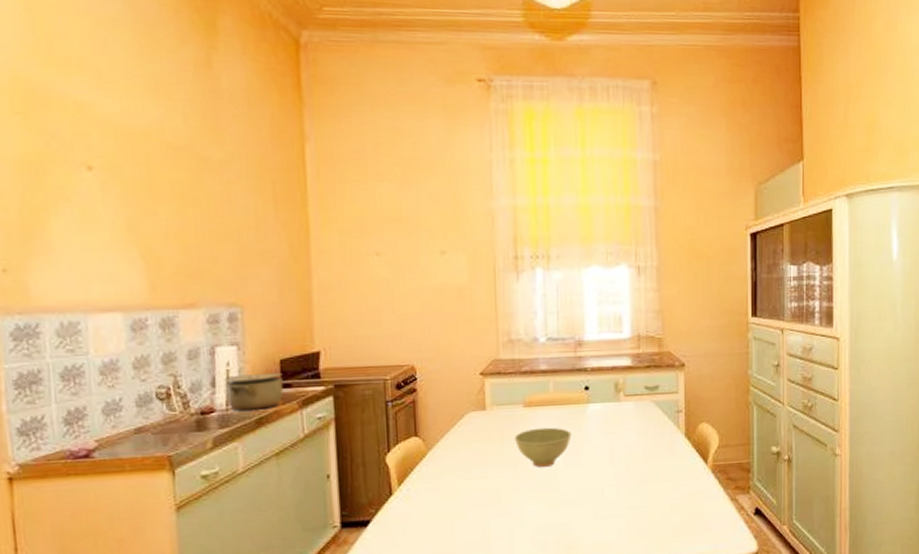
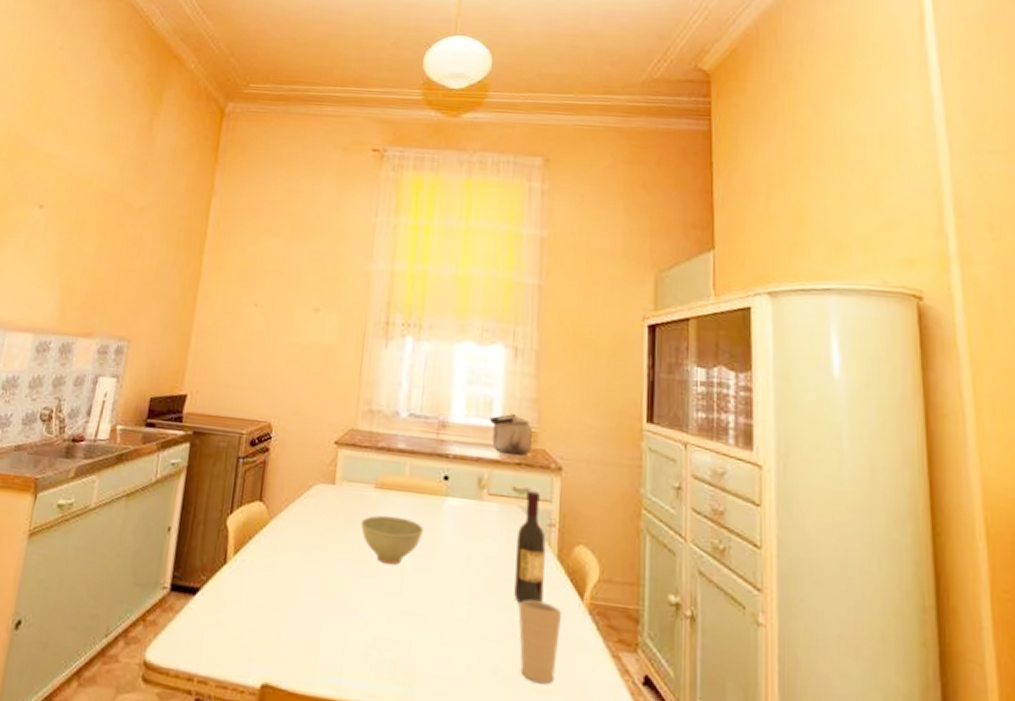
saucepan: present [225,373,284,411] -> none [96,407,150,446]
kettle: none [621,324,659,360] -> present [490,412,533,456]
wine bottle: none [652,386,676,477] -> present [514,490,546,604]
cup: none [657,471,691,531] -> present [518,599,561,684]

